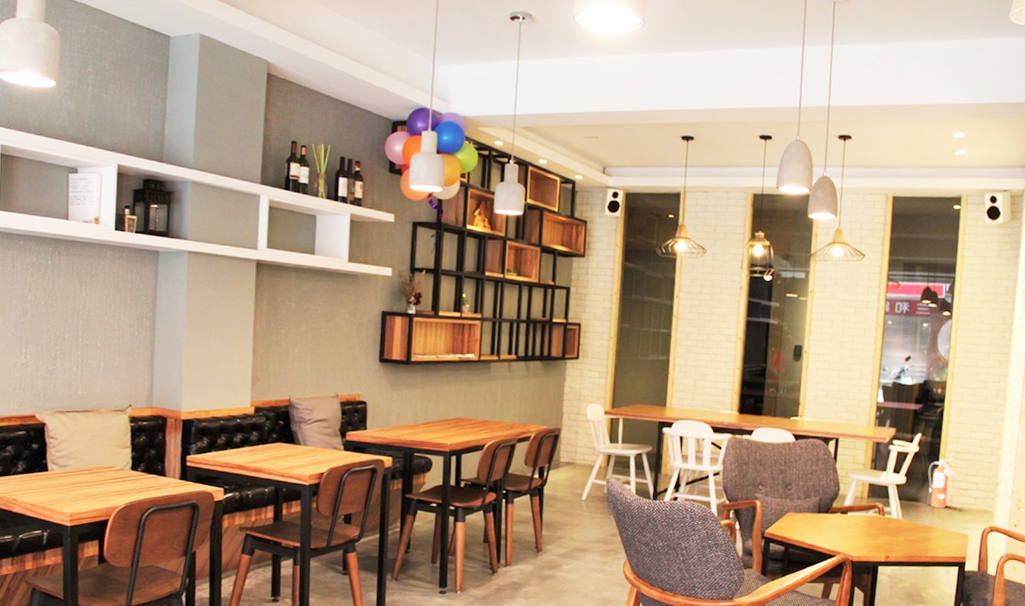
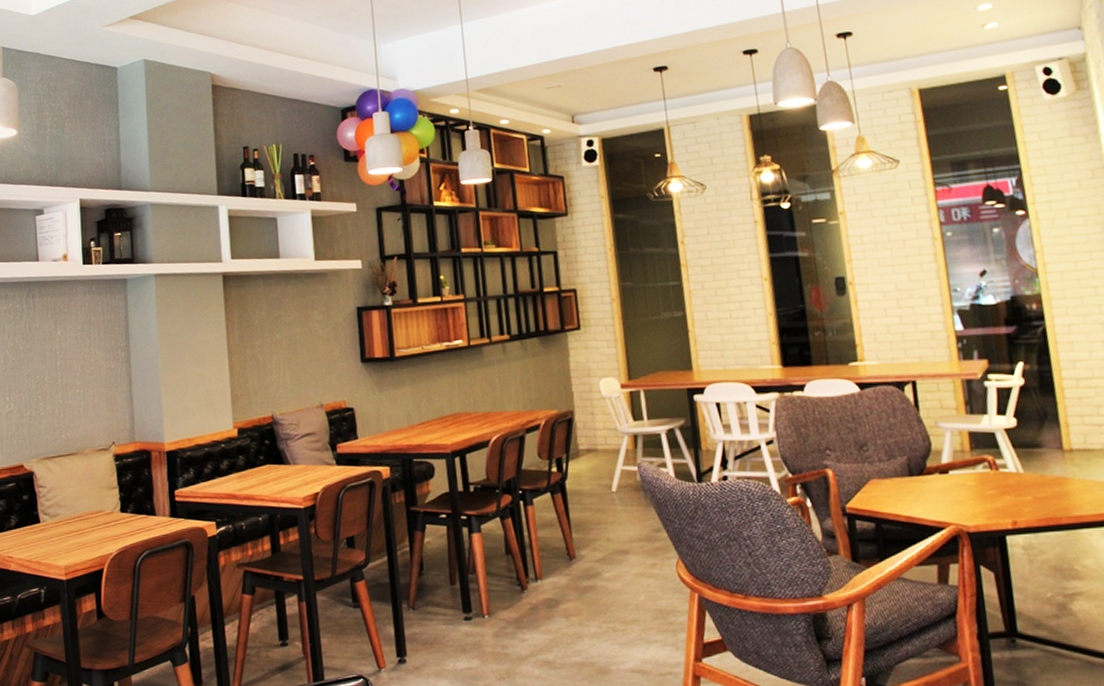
fire extinguisher: present [927,458,955,508] -> none [1043,387,1081,452]

